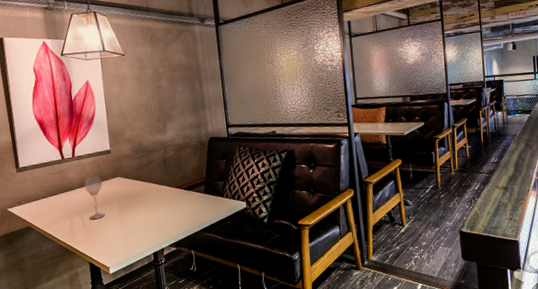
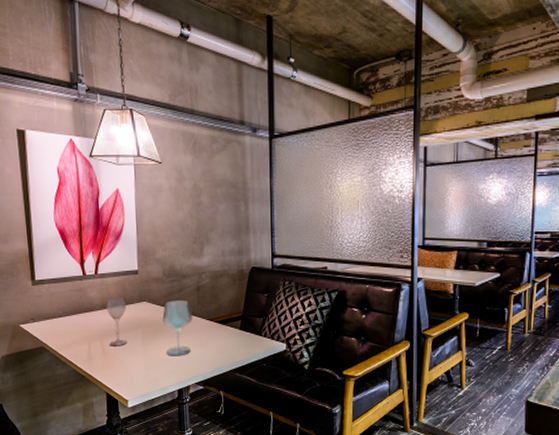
wine glass: none [134,172,163,224] -> present [162,301,193,356]

